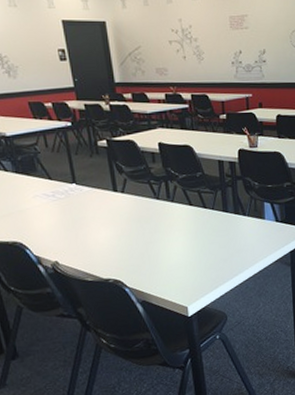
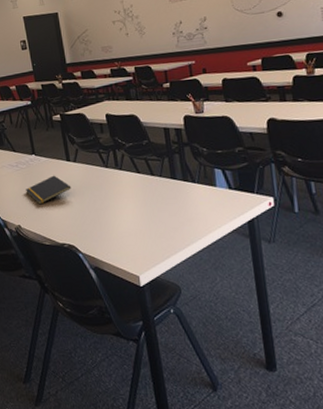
notepad: none [64,206,118,239] -> present [26,175,72,205]

